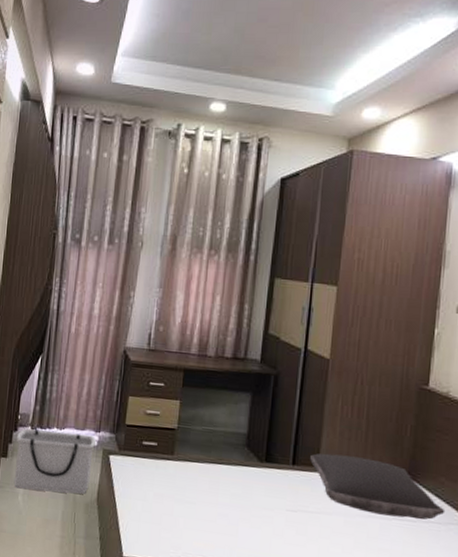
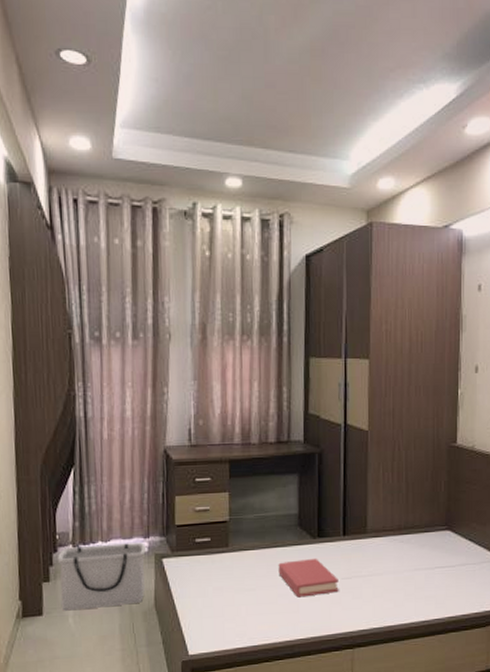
hardback book: none [221,480,283,524] -> present [278,558,339,598]
pillow: present [310,453,446,520] -> none [359,517,478,567]

